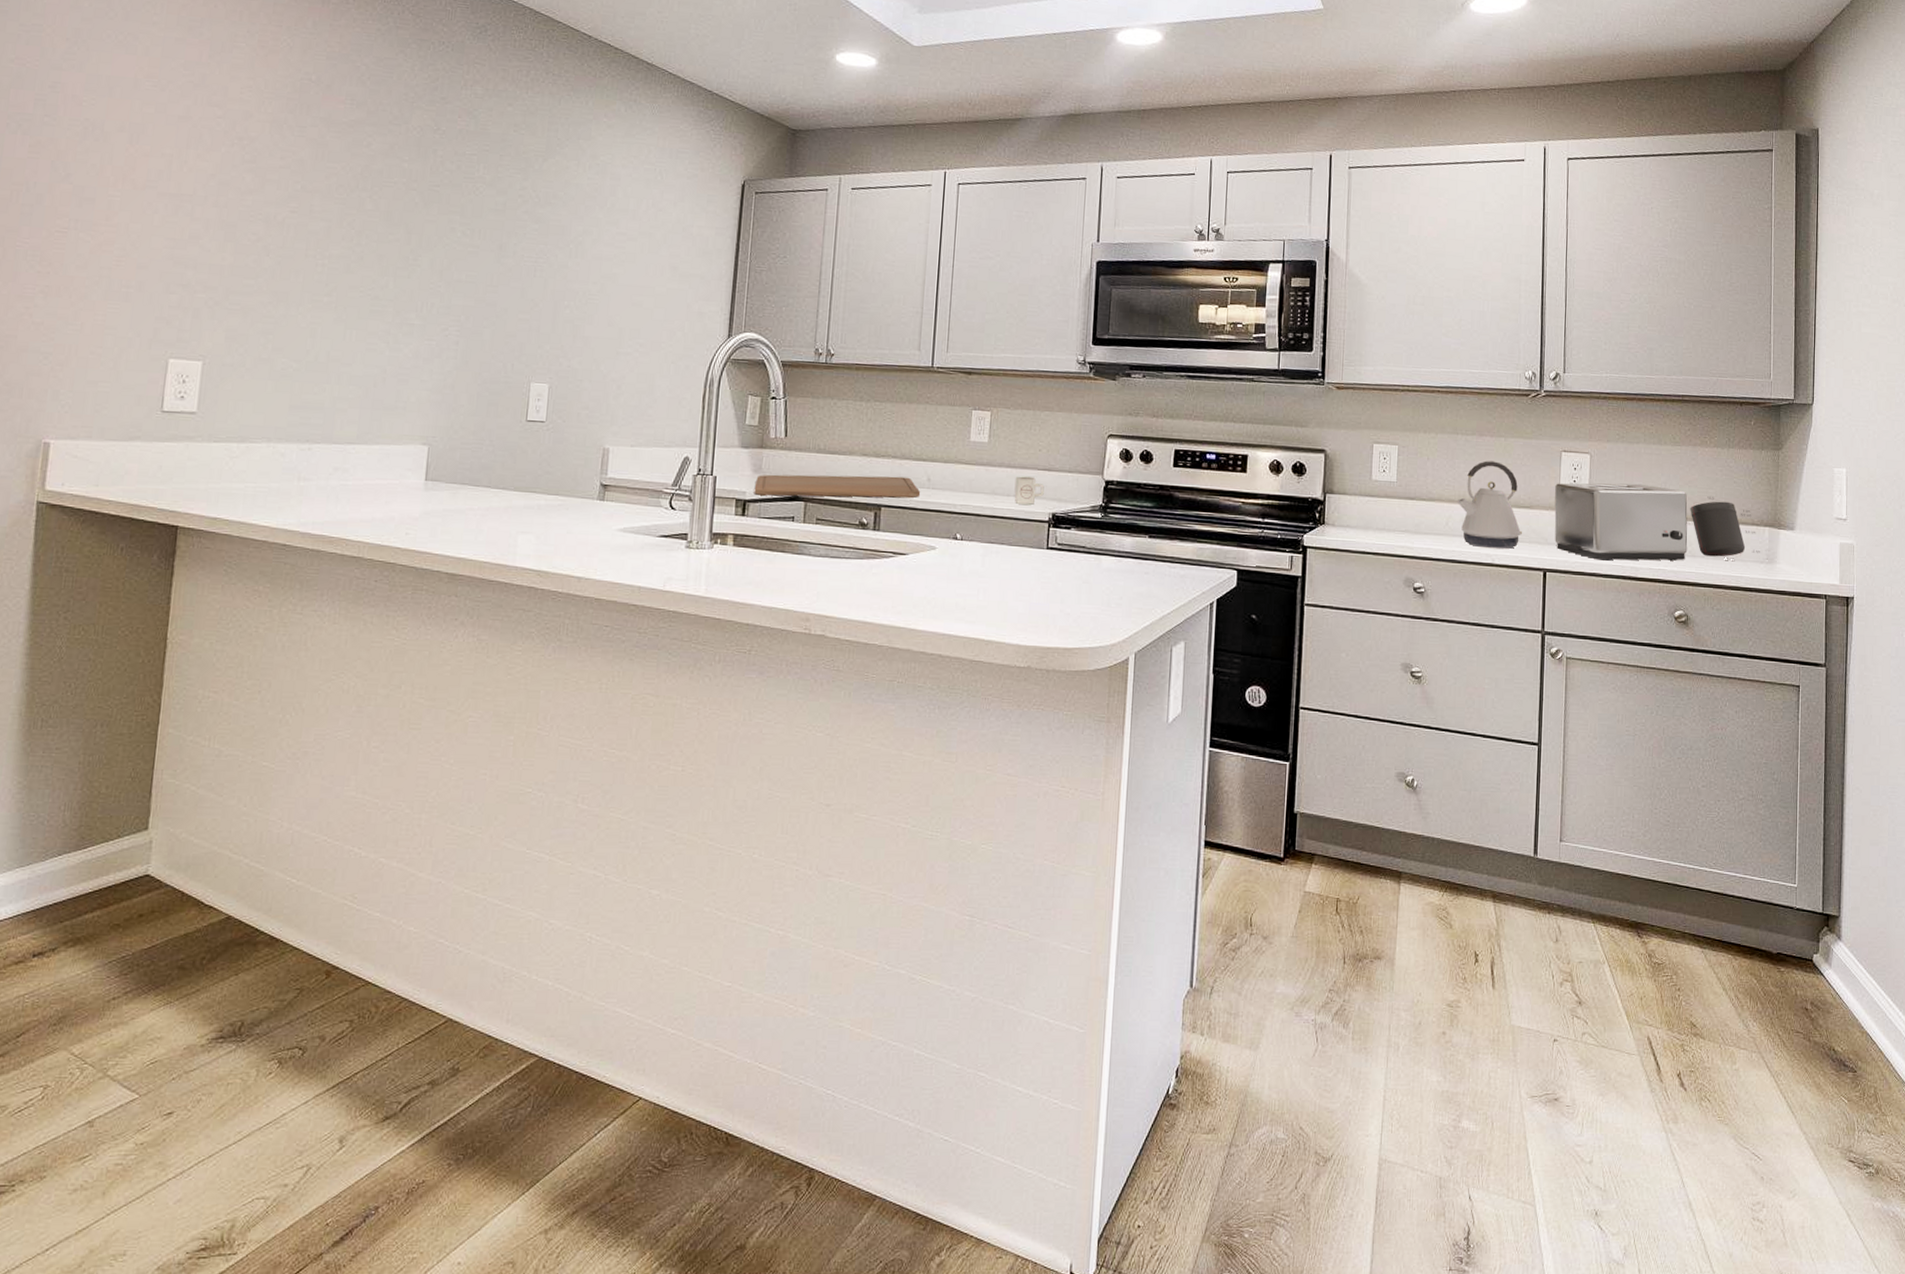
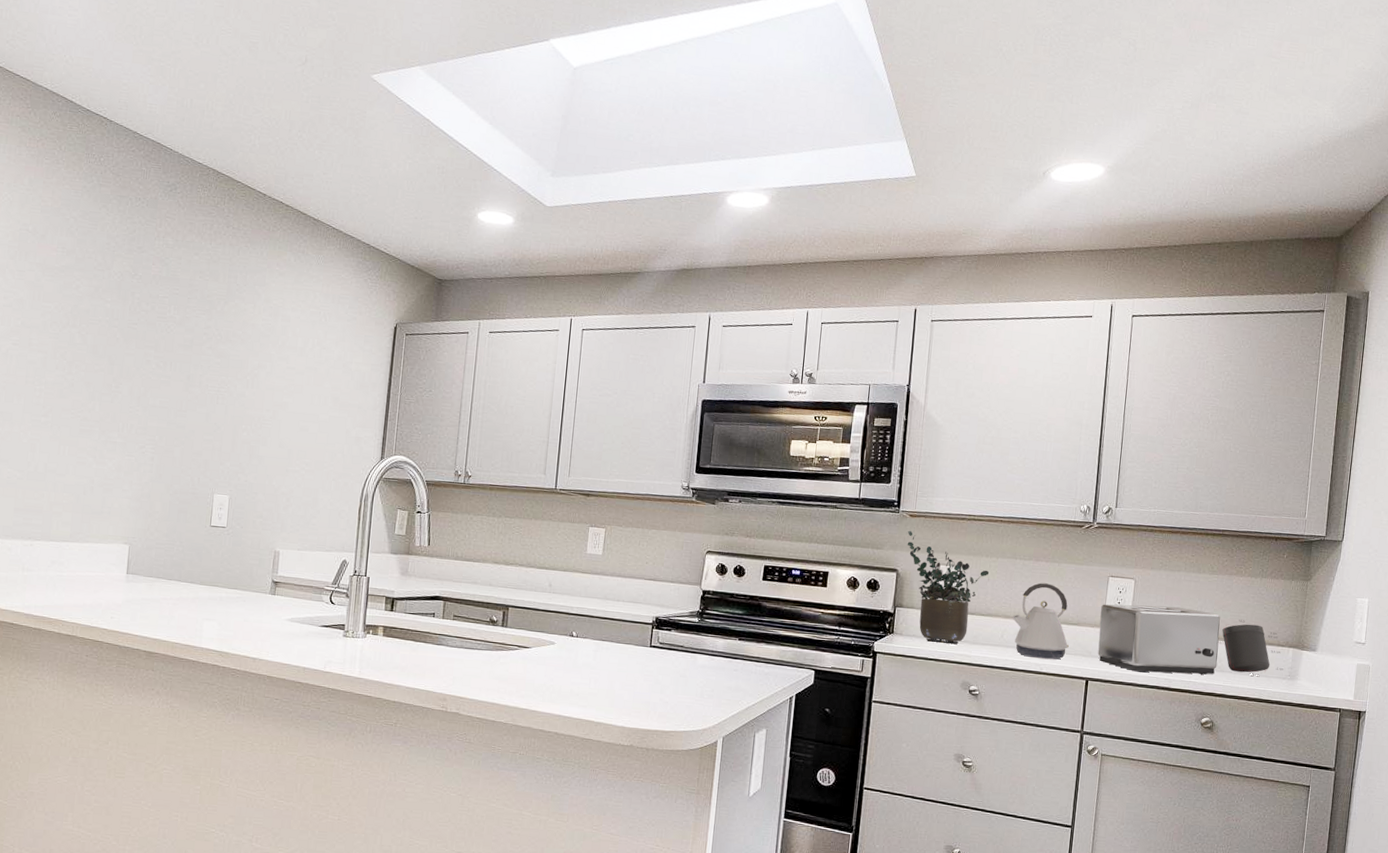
chopping board: present [754,474,921,498] -> none [401,577,543,600]
mug: present [1014,476,1044,506] -> none [623,584,650,610]
potted plant: none [1334,404,1429,536] -> present [907,530,990,645]

